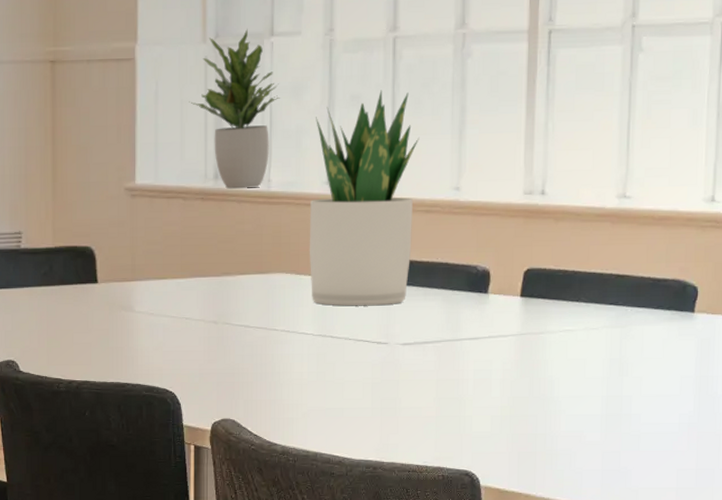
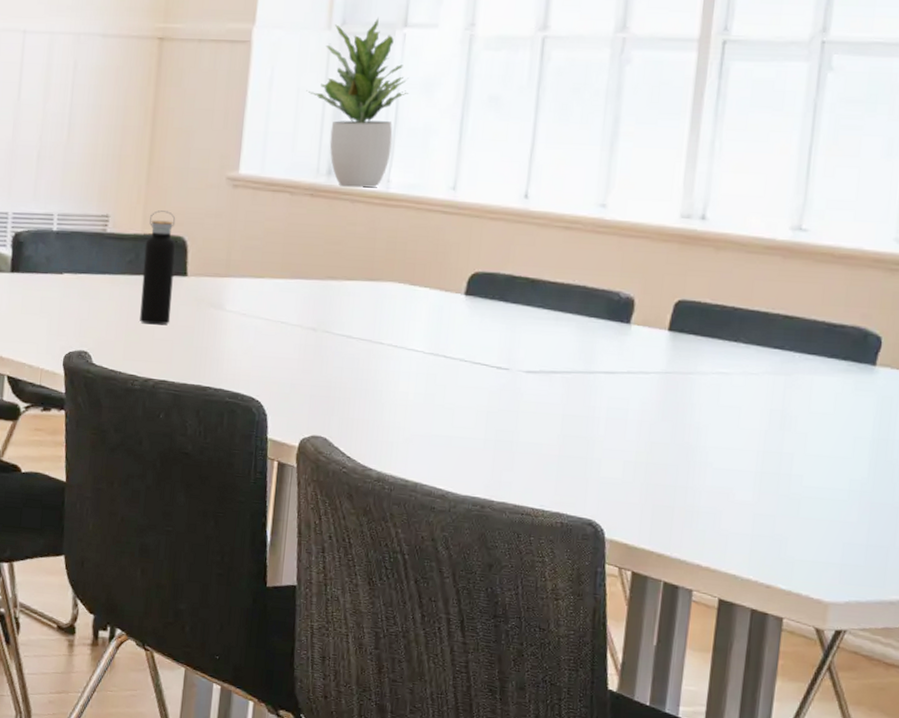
water bottle: none [57,224,87,330] -> present [139,210,176,325]
planter: present [309,90,420,306] -> none [426,92,564,327]

